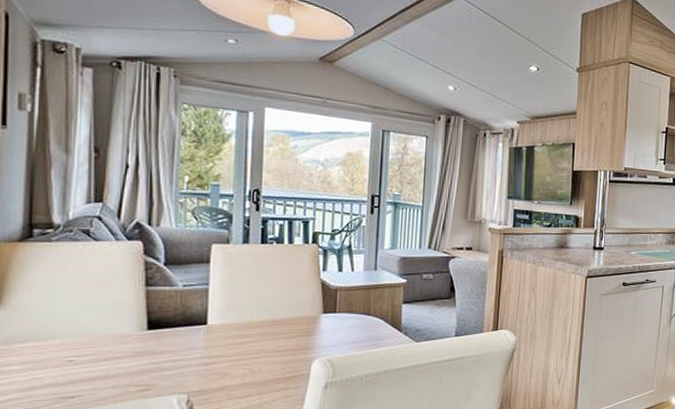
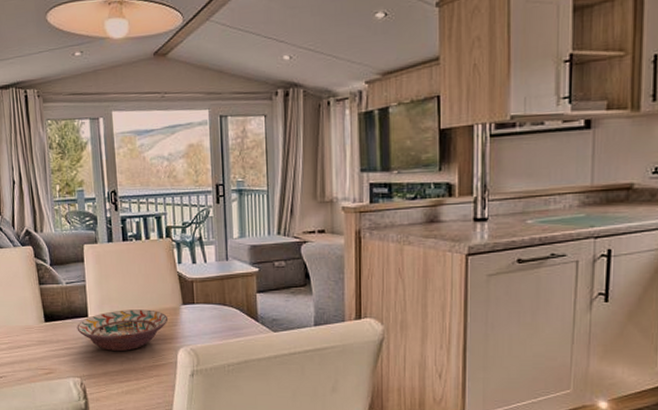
decorative bowl: none [190,317,305,363] -> present [77,309,169,351]

